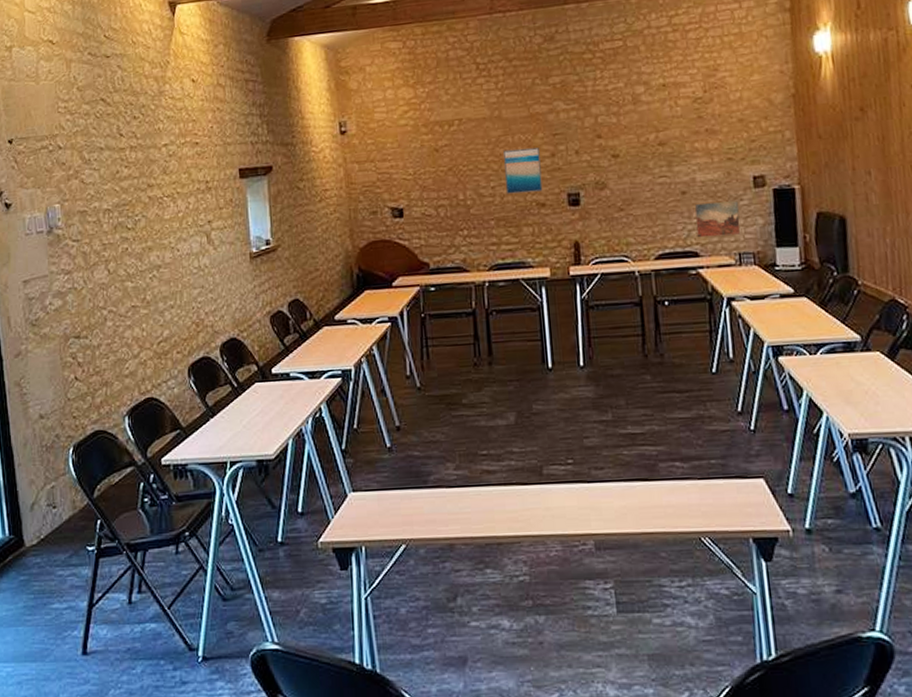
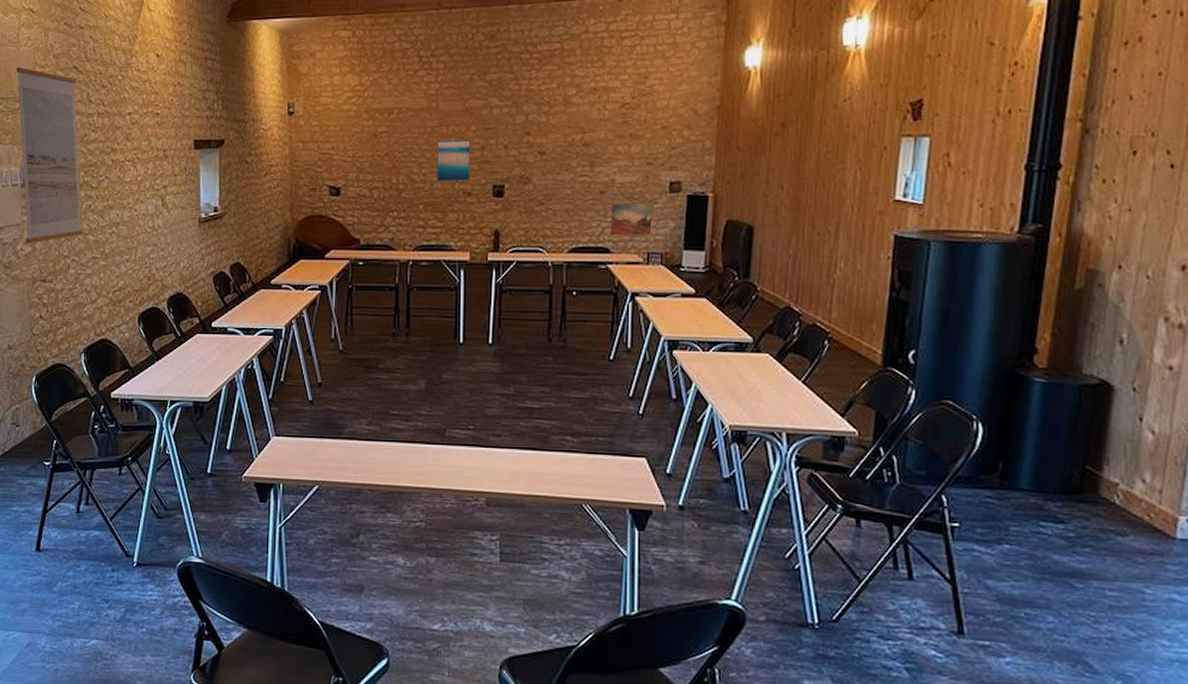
wall art: none [36,103,120,297] -> present [16,66,83,244]

